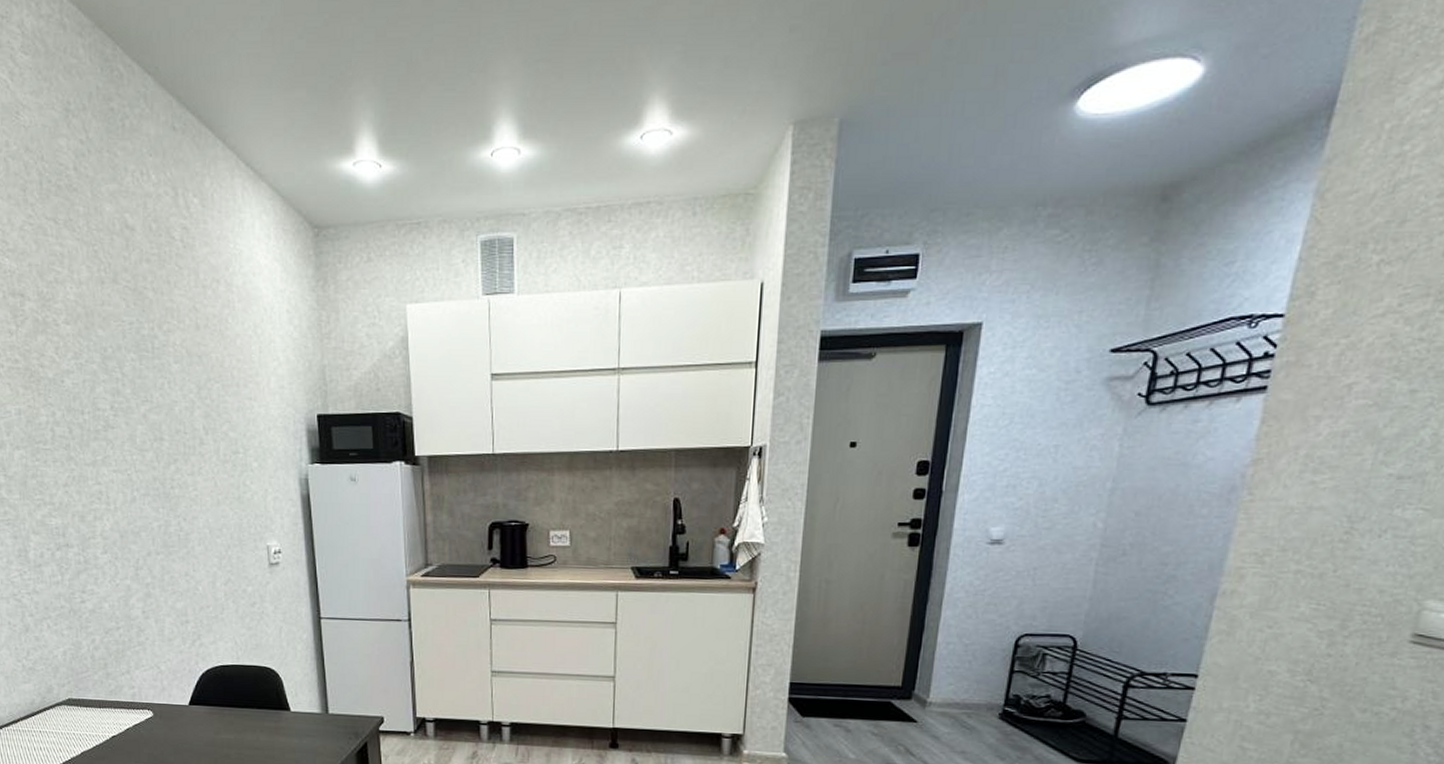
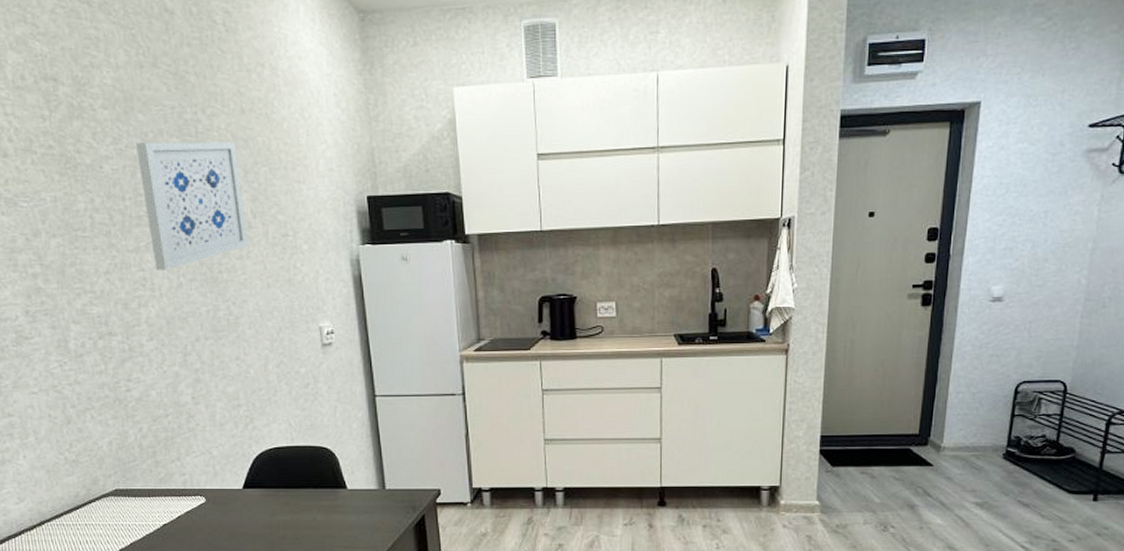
wall art: none [95,357,200,484] -> present [135,142,248,270]

